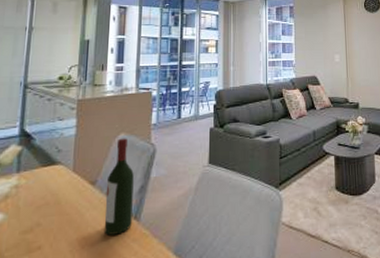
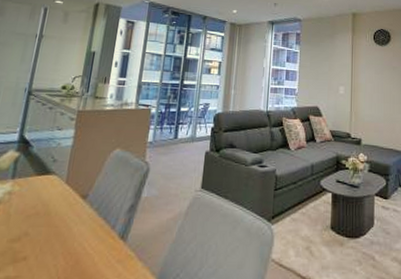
wine bottle: present [104,138,134,235] -> none [89,153,126,253]

